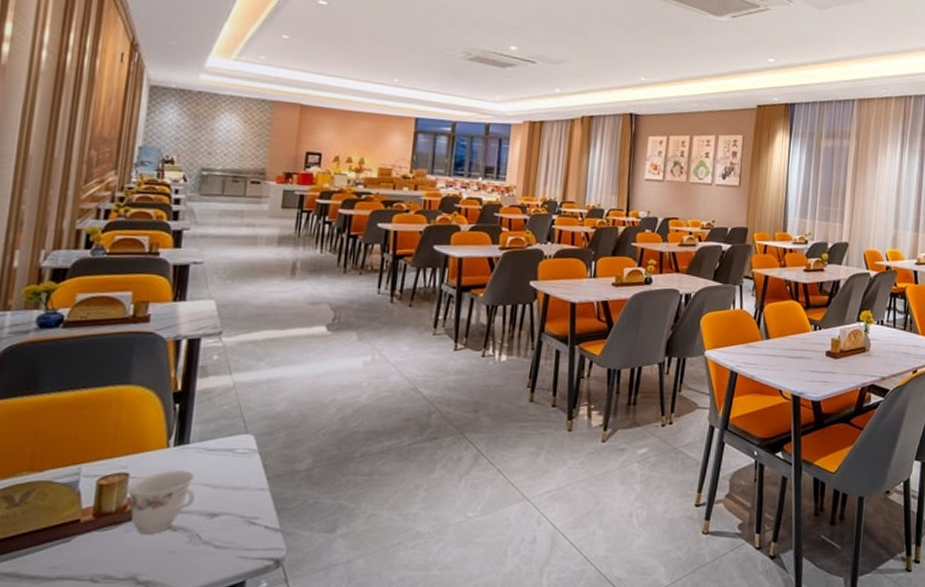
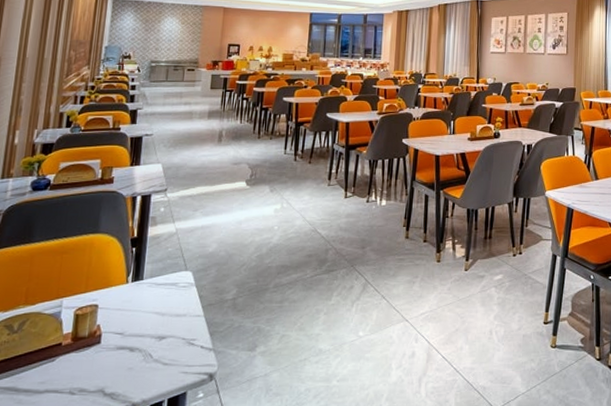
teacup: present [126,471,195,535] -> none [96,302,147,355]

